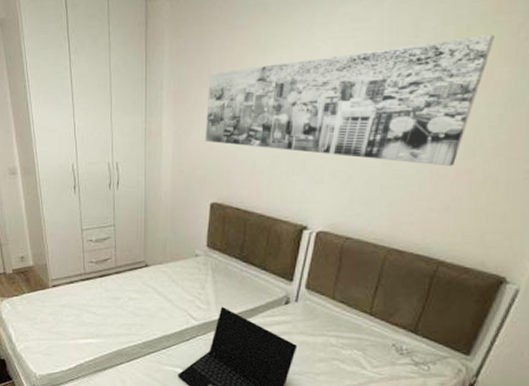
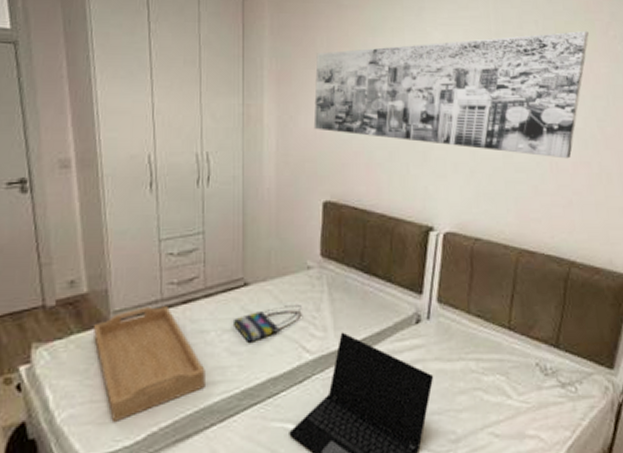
serving tray: none [39,278,117,355] -> present [94,306,205,423]
tote bag: none [136,282,190,309] -> present [232,304,302,342]

